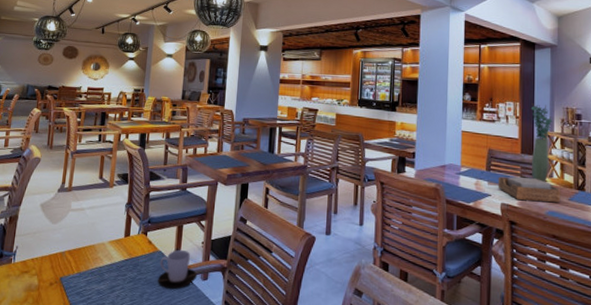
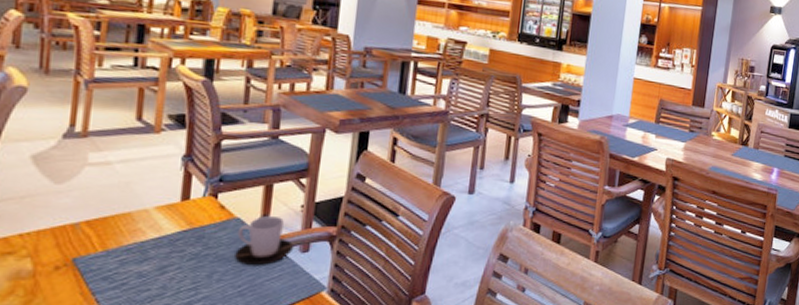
napkin holder: present [497,176,561,203] -> none [665,129,726,159]
vase: present [530,102,553,183] -> none [700,50,727,137]

